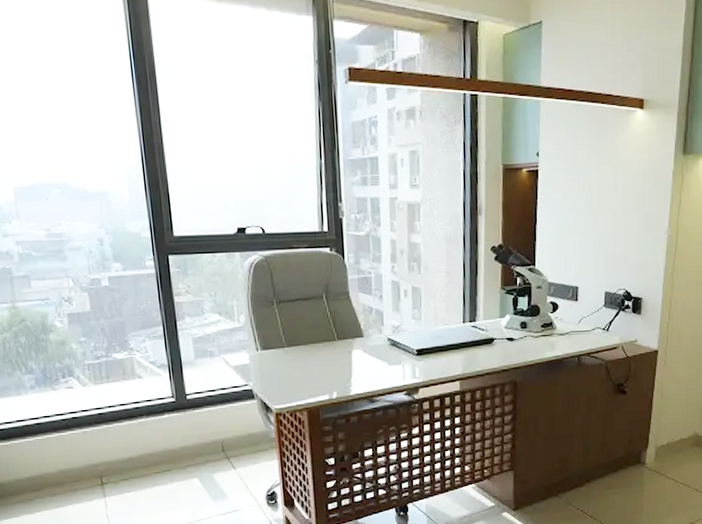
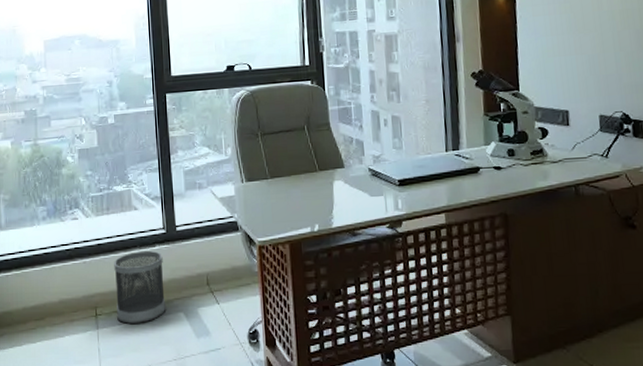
wastebasket: none [118,419,179,491] -> present [114,250,165,324]

